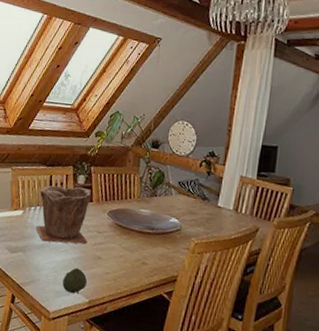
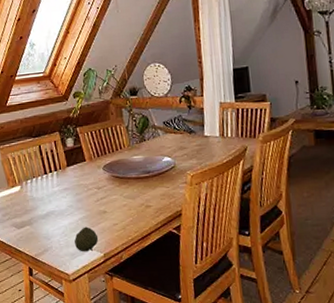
plant pot: present [36,185,91,244] -> none [32,149,90,211]

